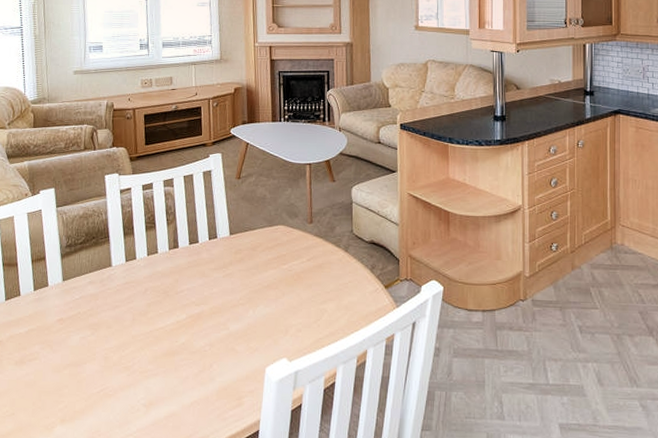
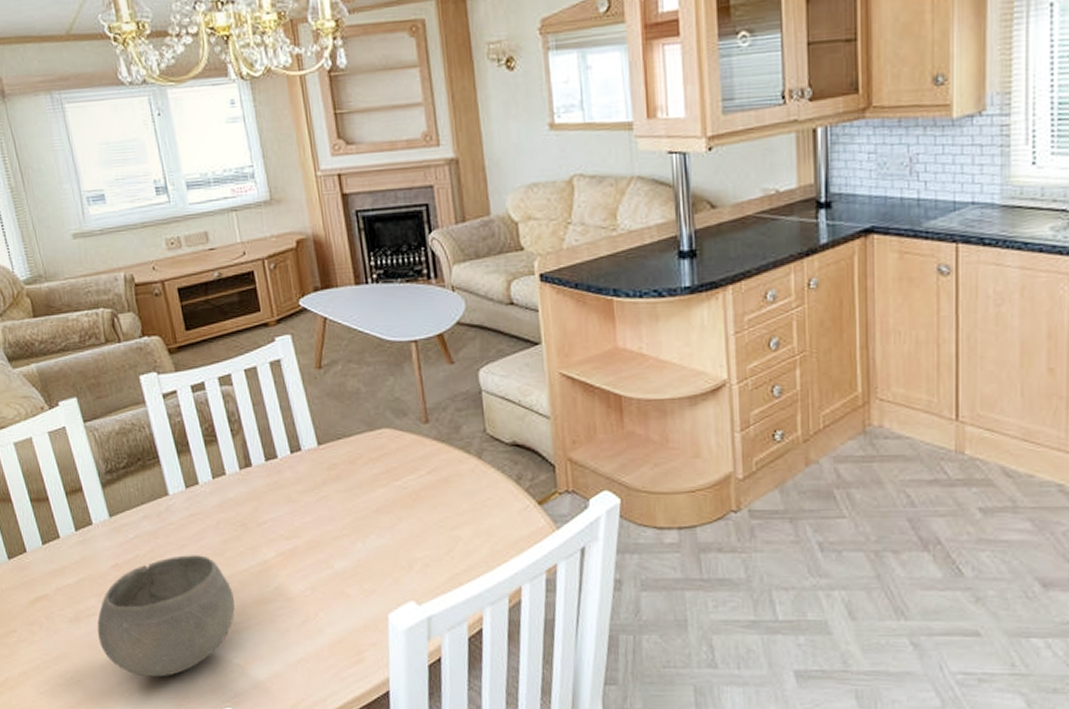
bowl: none [36,314,149,413] -> present [97,555,235,677]

